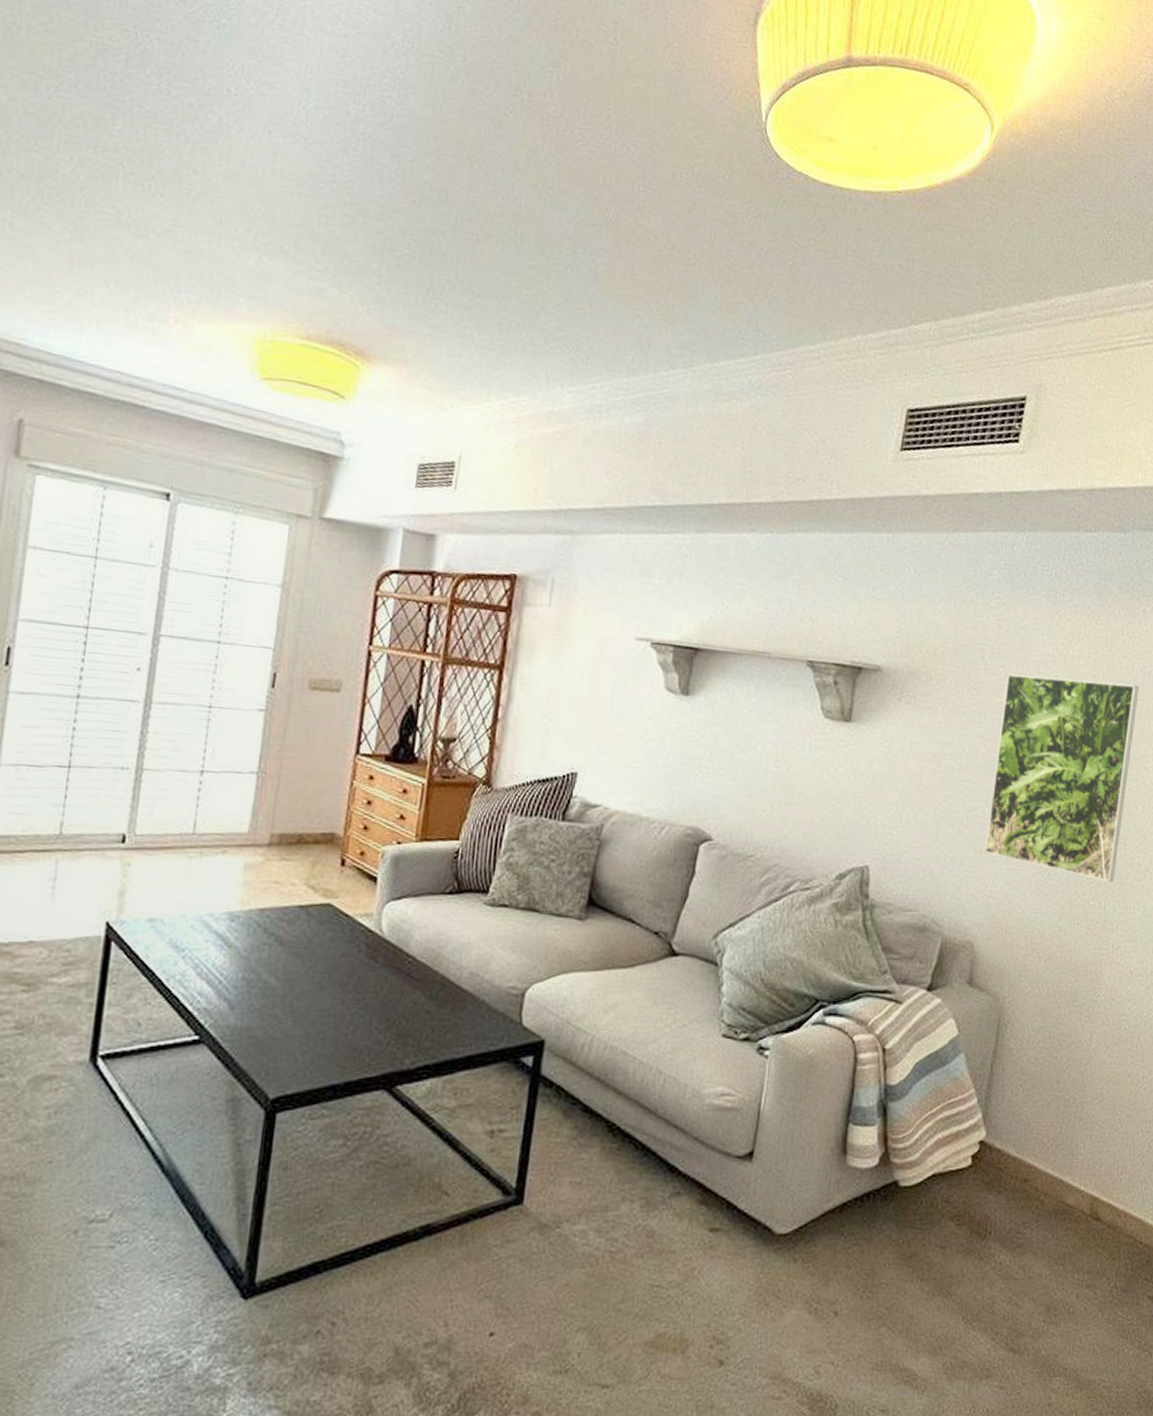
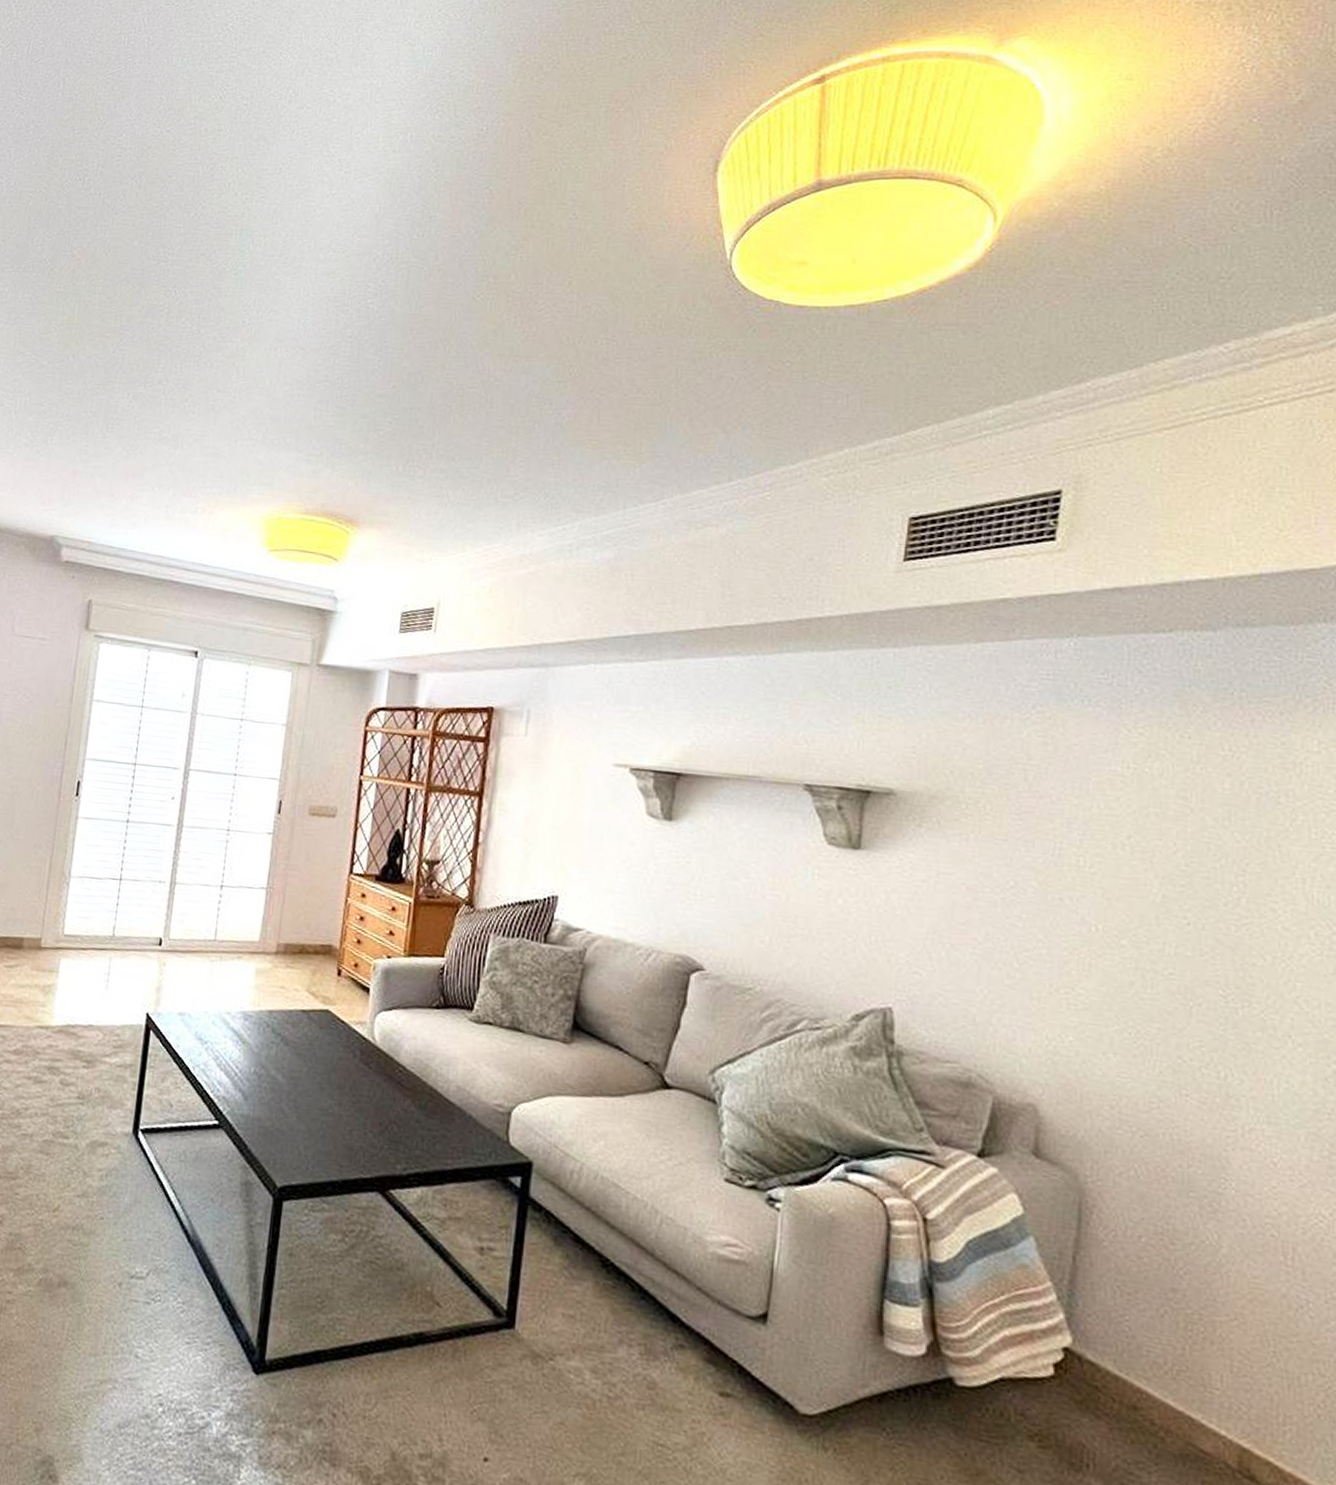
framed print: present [984,674,1140,882] -> none [1044,797,1254,1048]

